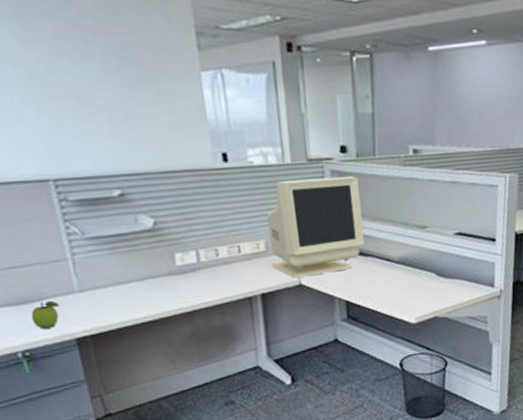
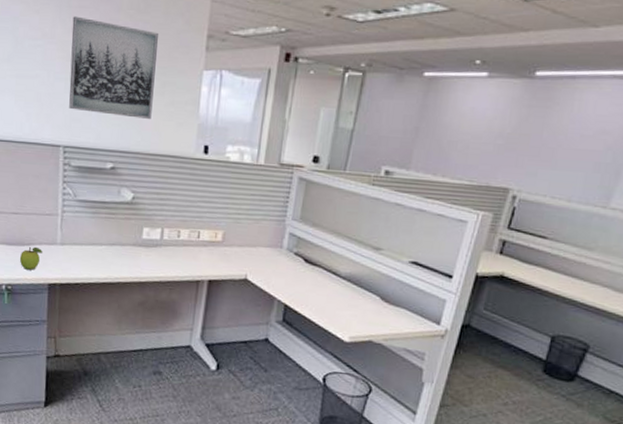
wall art: none [24,26,154,136] -> present [69,16,158,119]
monitor: present [267,175,365,278] -> none [222,179,324,275]

